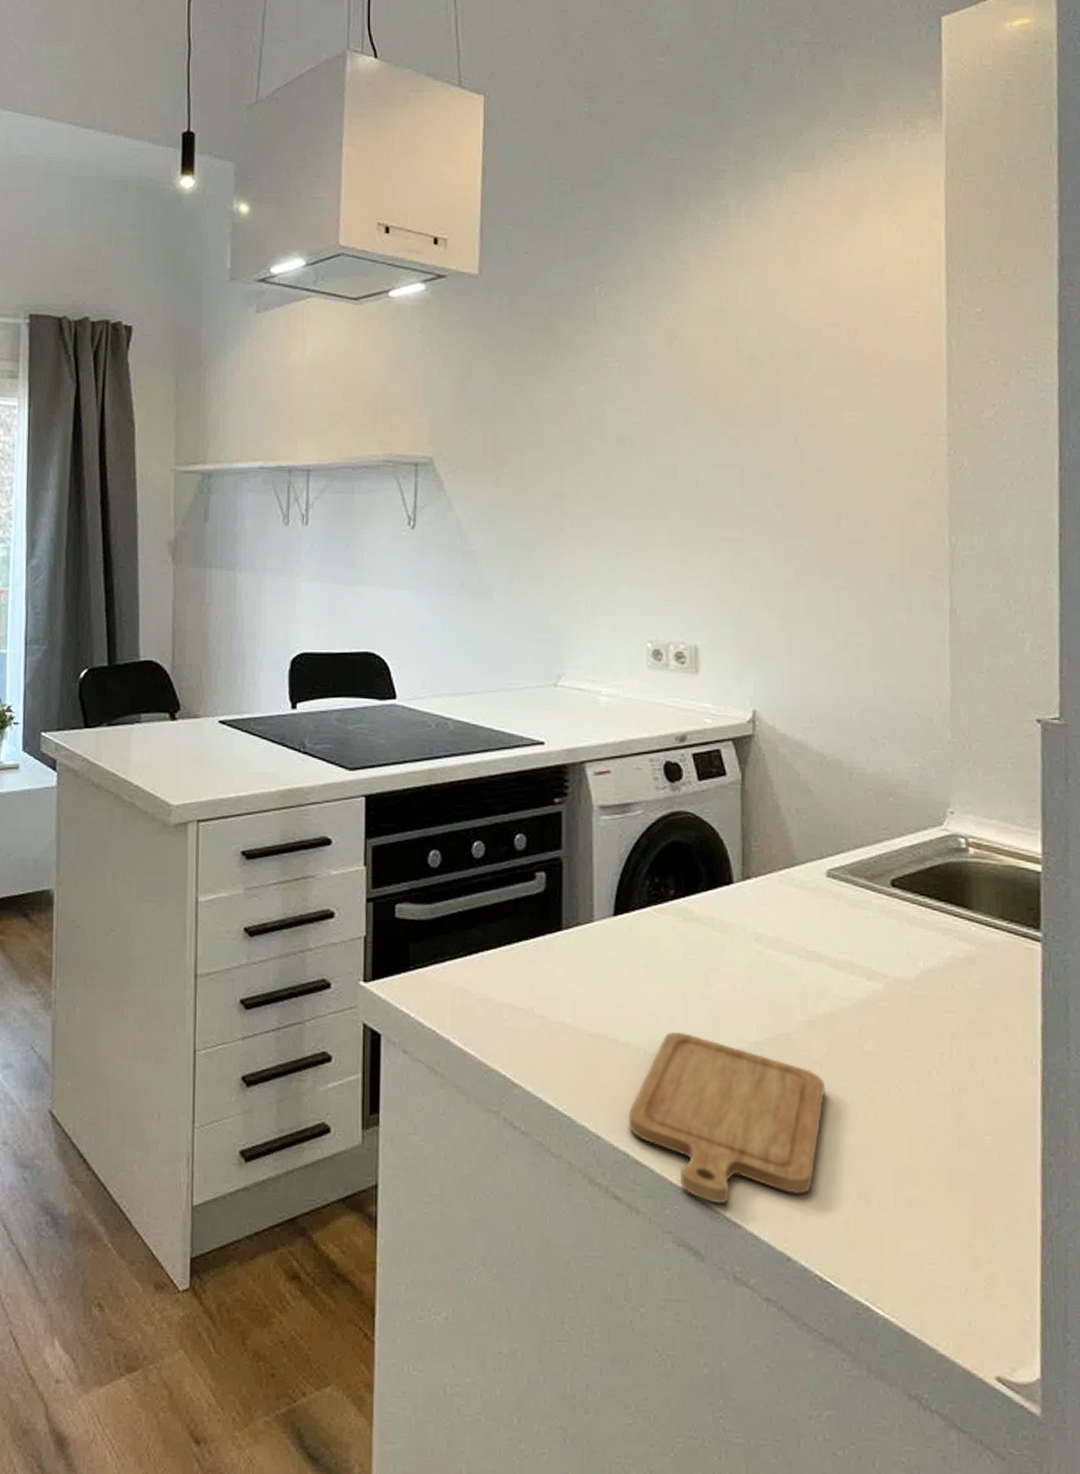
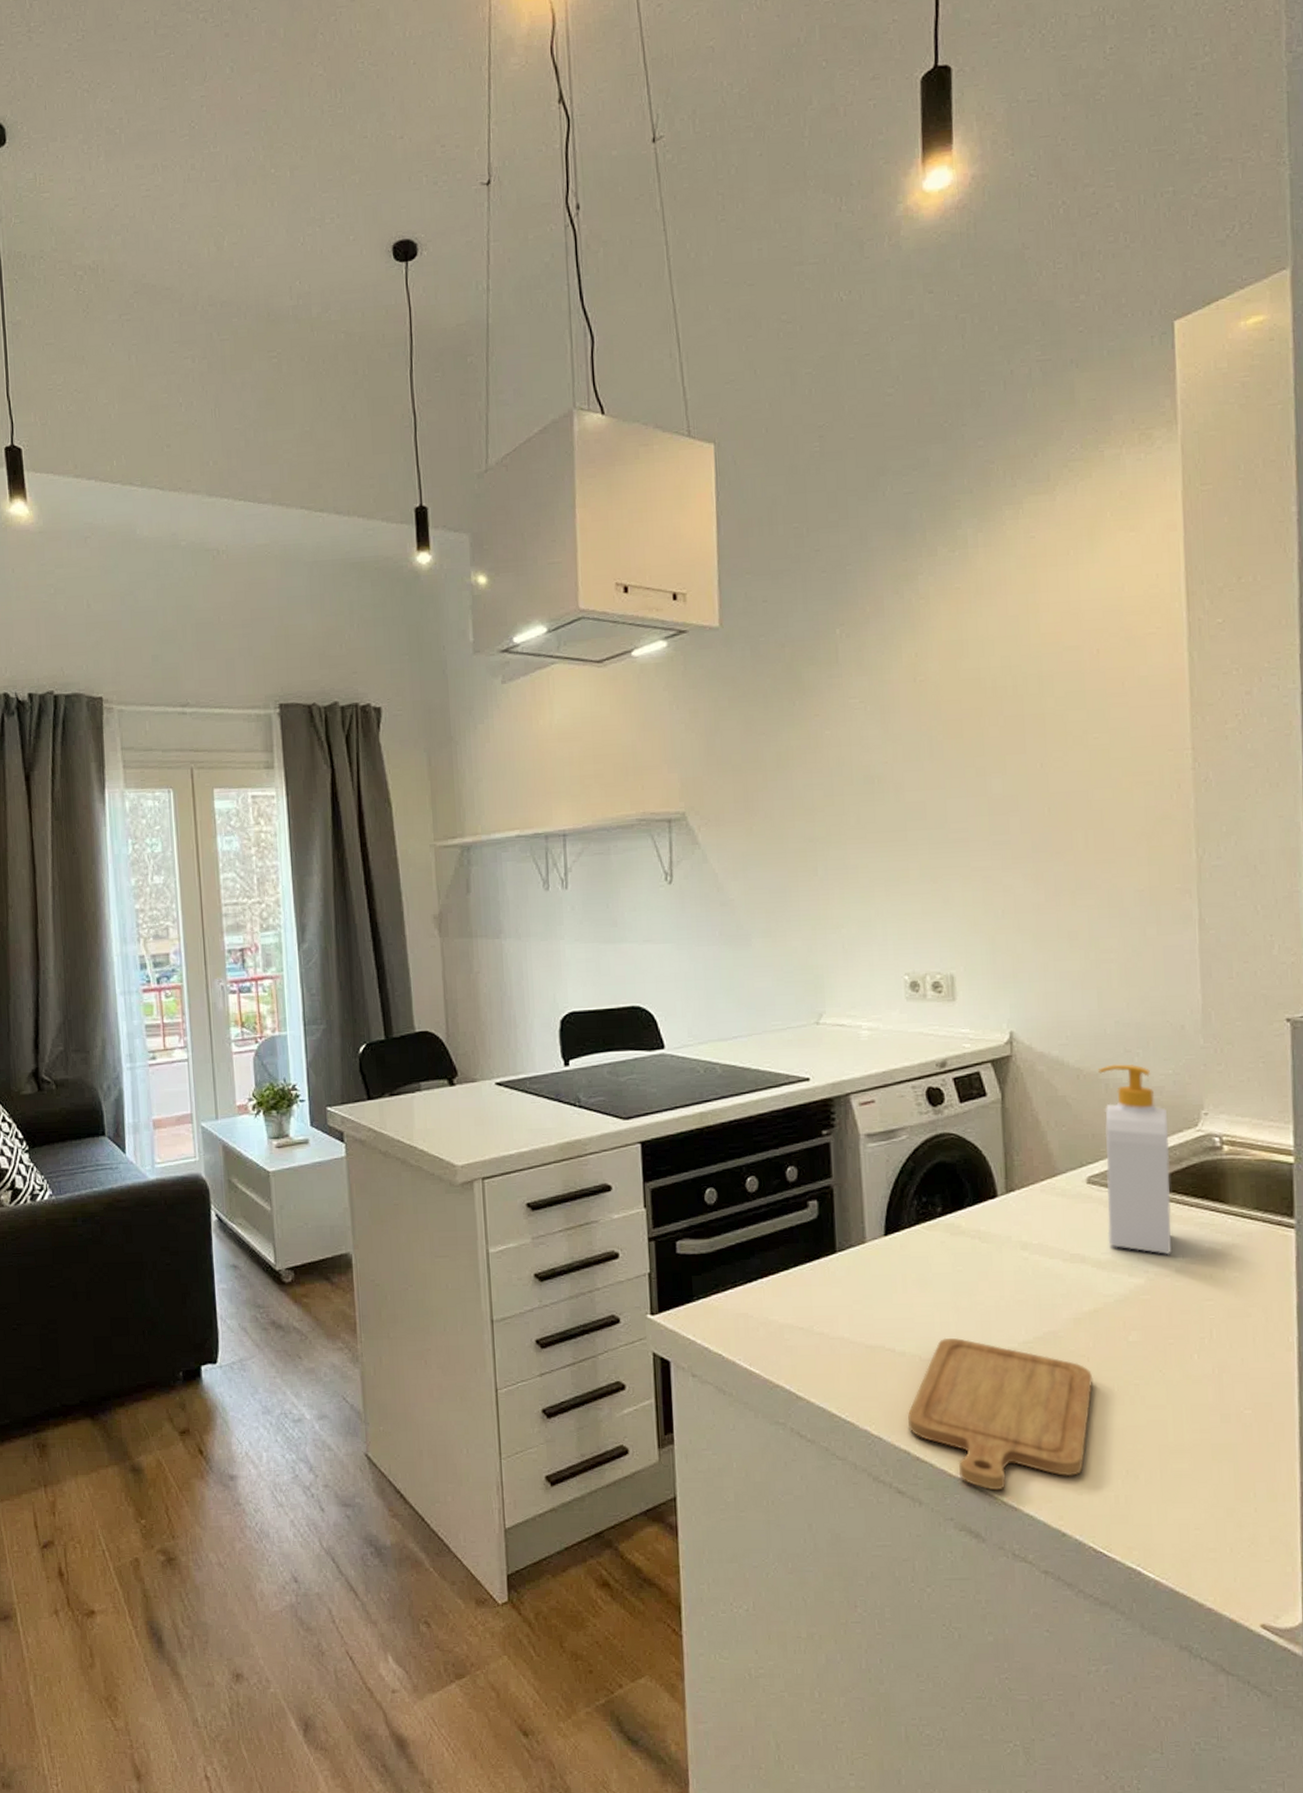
soap bottle: none [843,753,914,960] -> present [1098,1064,1171,1255]

